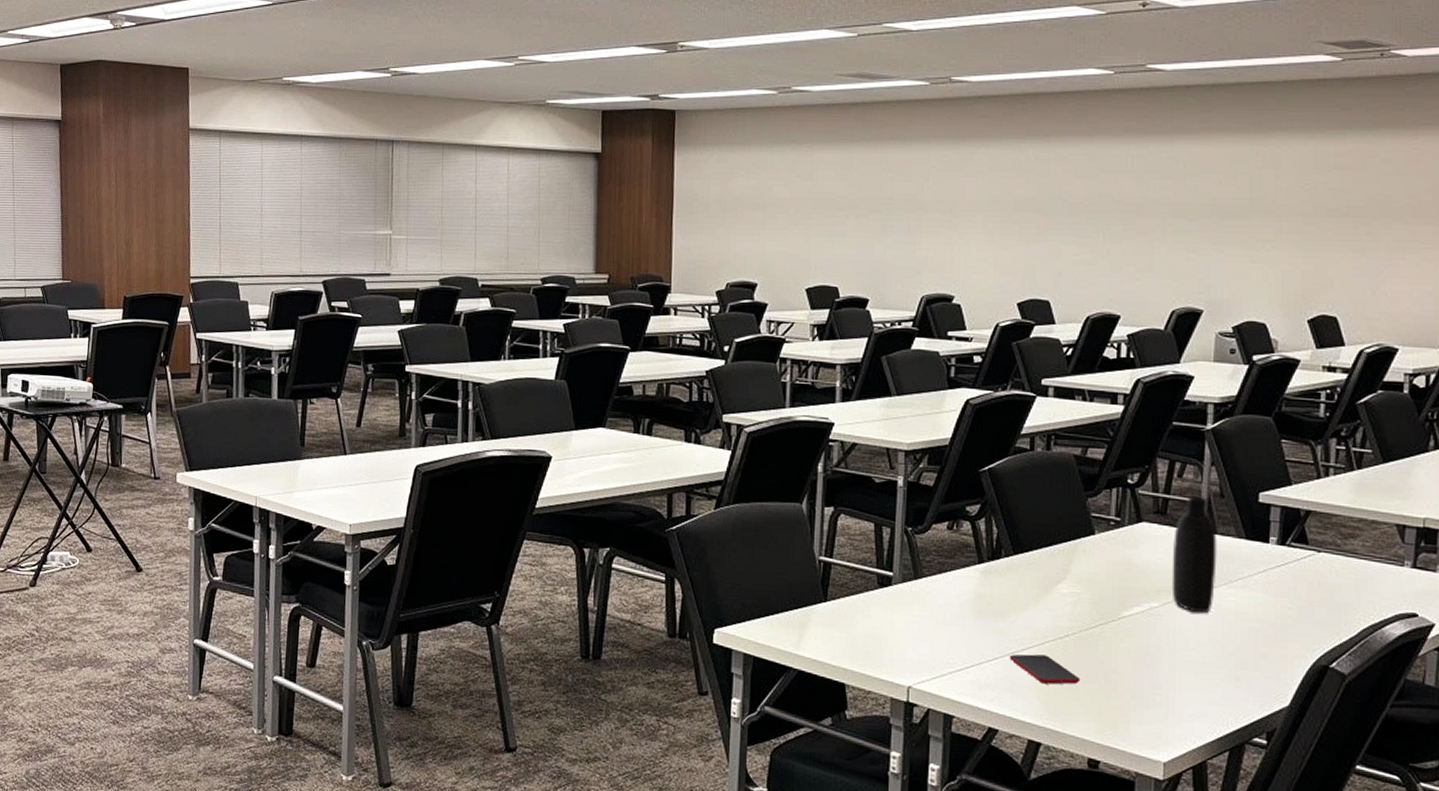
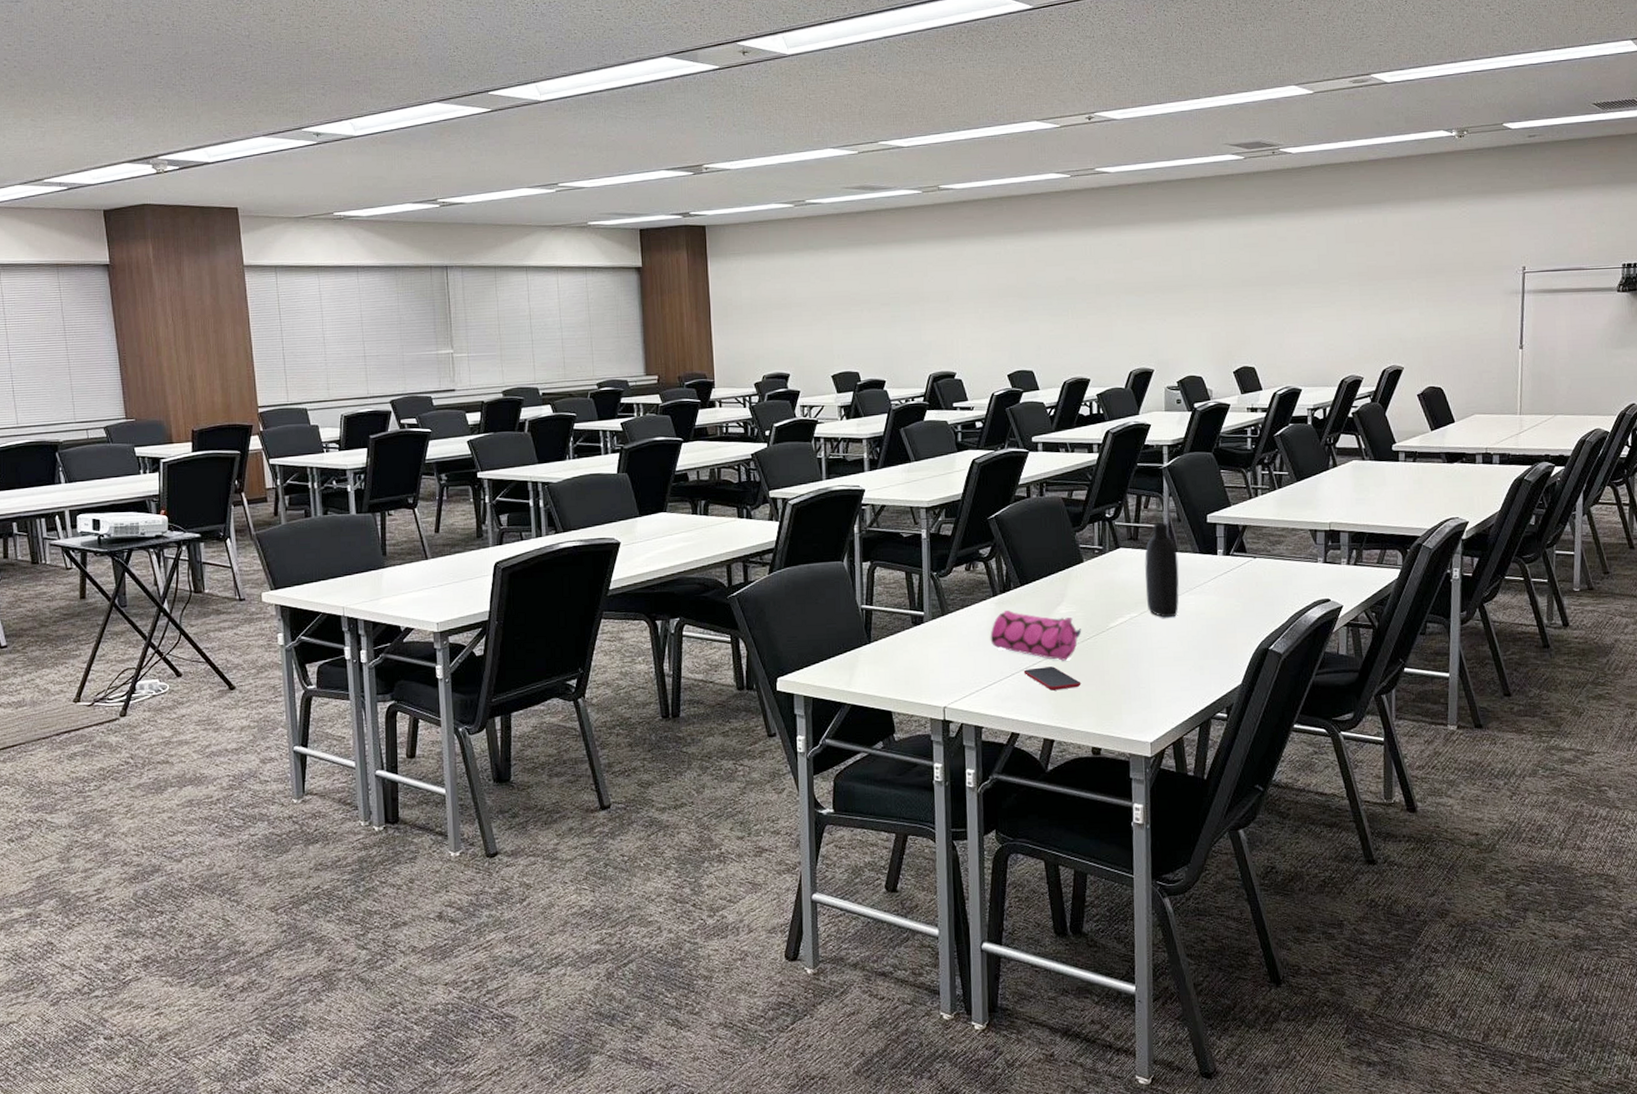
pencil case: none [971,581,1086,650] -> present [990,609,1082,661]

